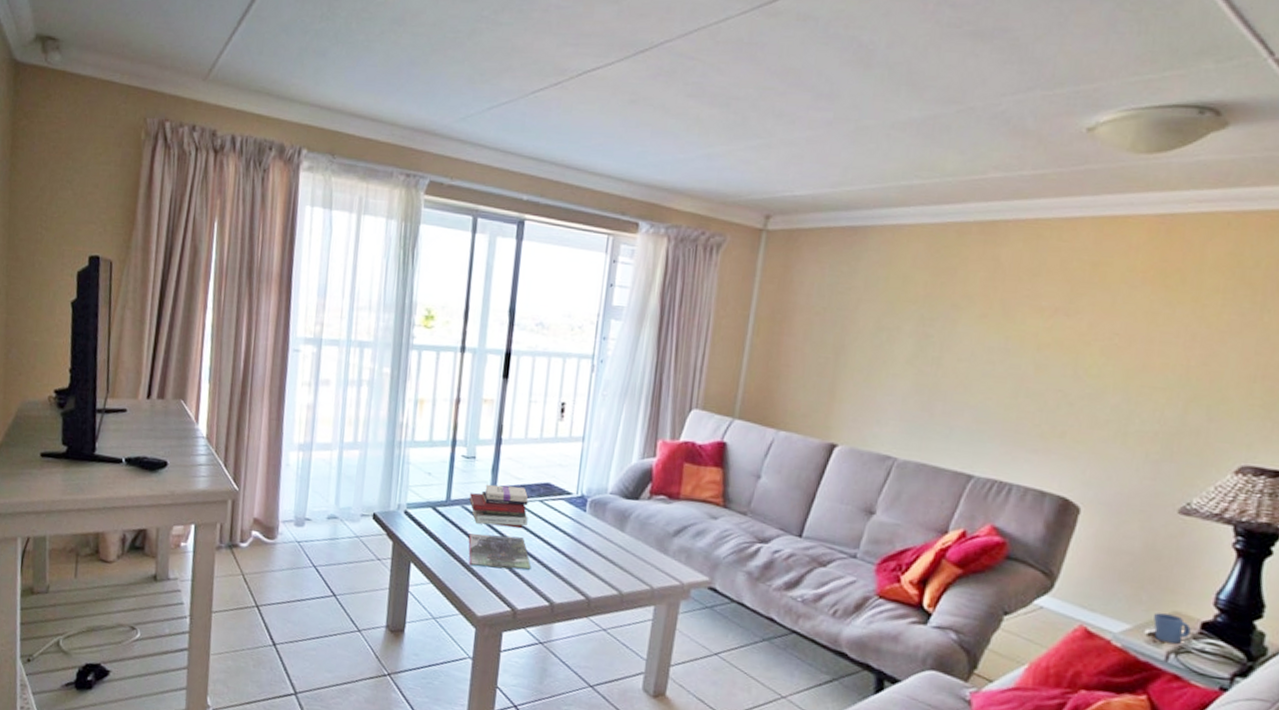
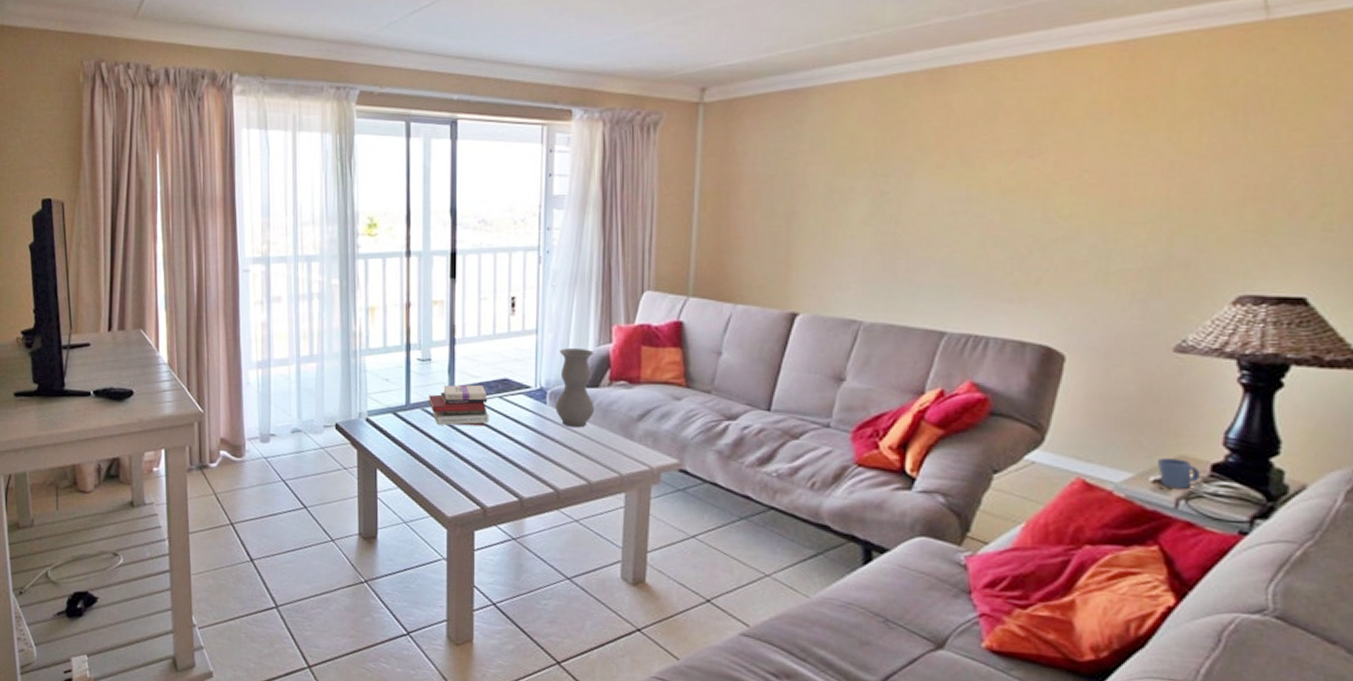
magazine: present [468,533,532,570] -> none [431,434,497,468]
vase: none [594,458,637,538] -> present [555,347,595,428]

